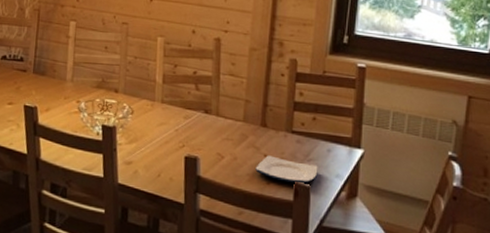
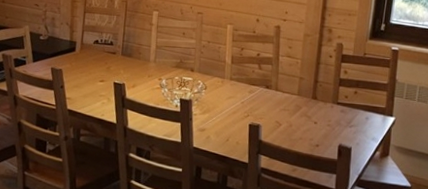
plate: present [255,155,318,184] -> none [307,123,358,146]

